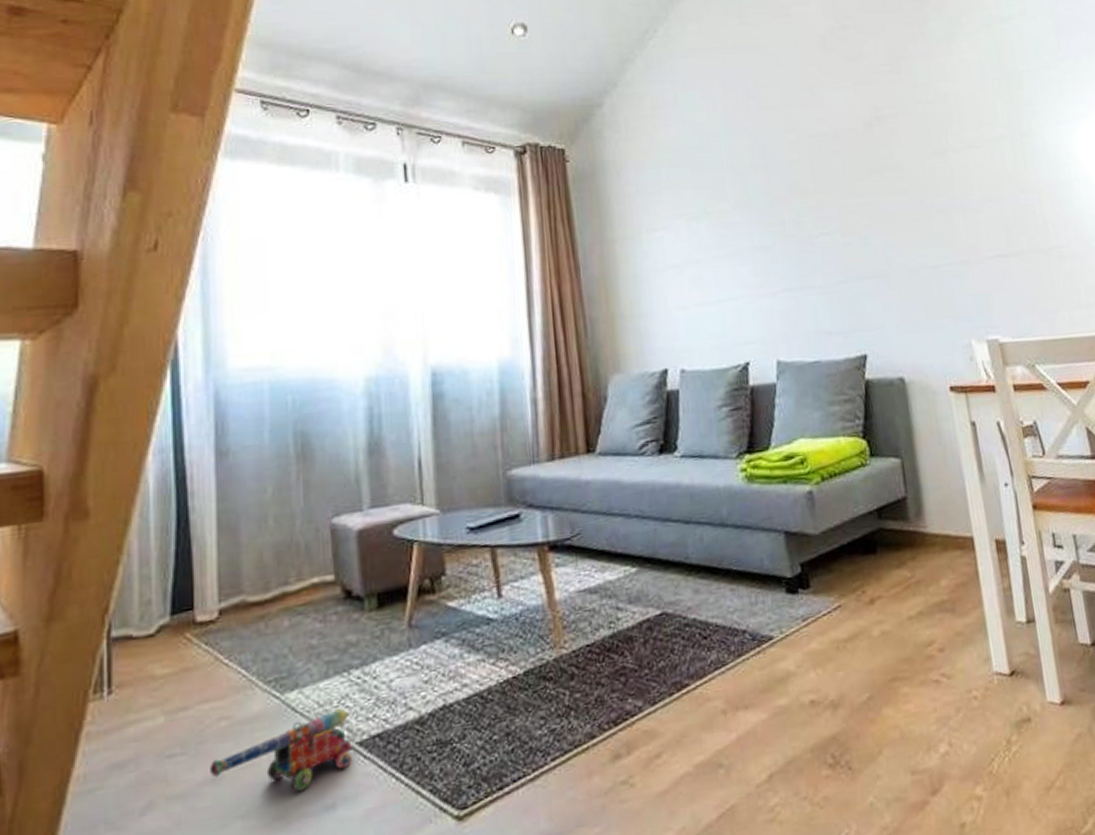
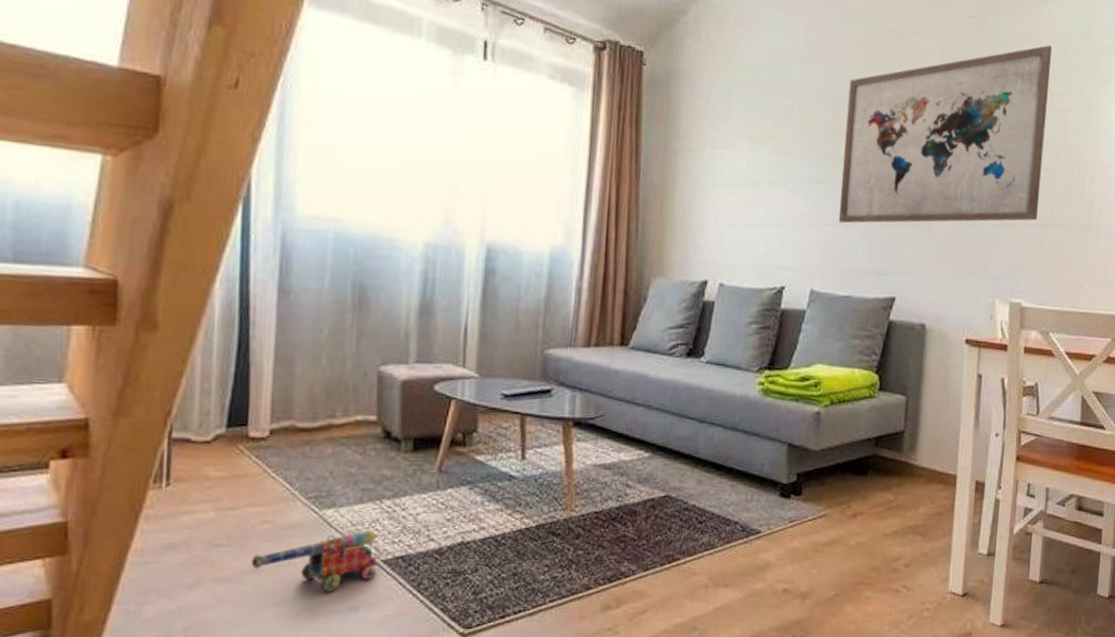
wall art: none [776,79,995,287] -> present [838,45,1052,224]

